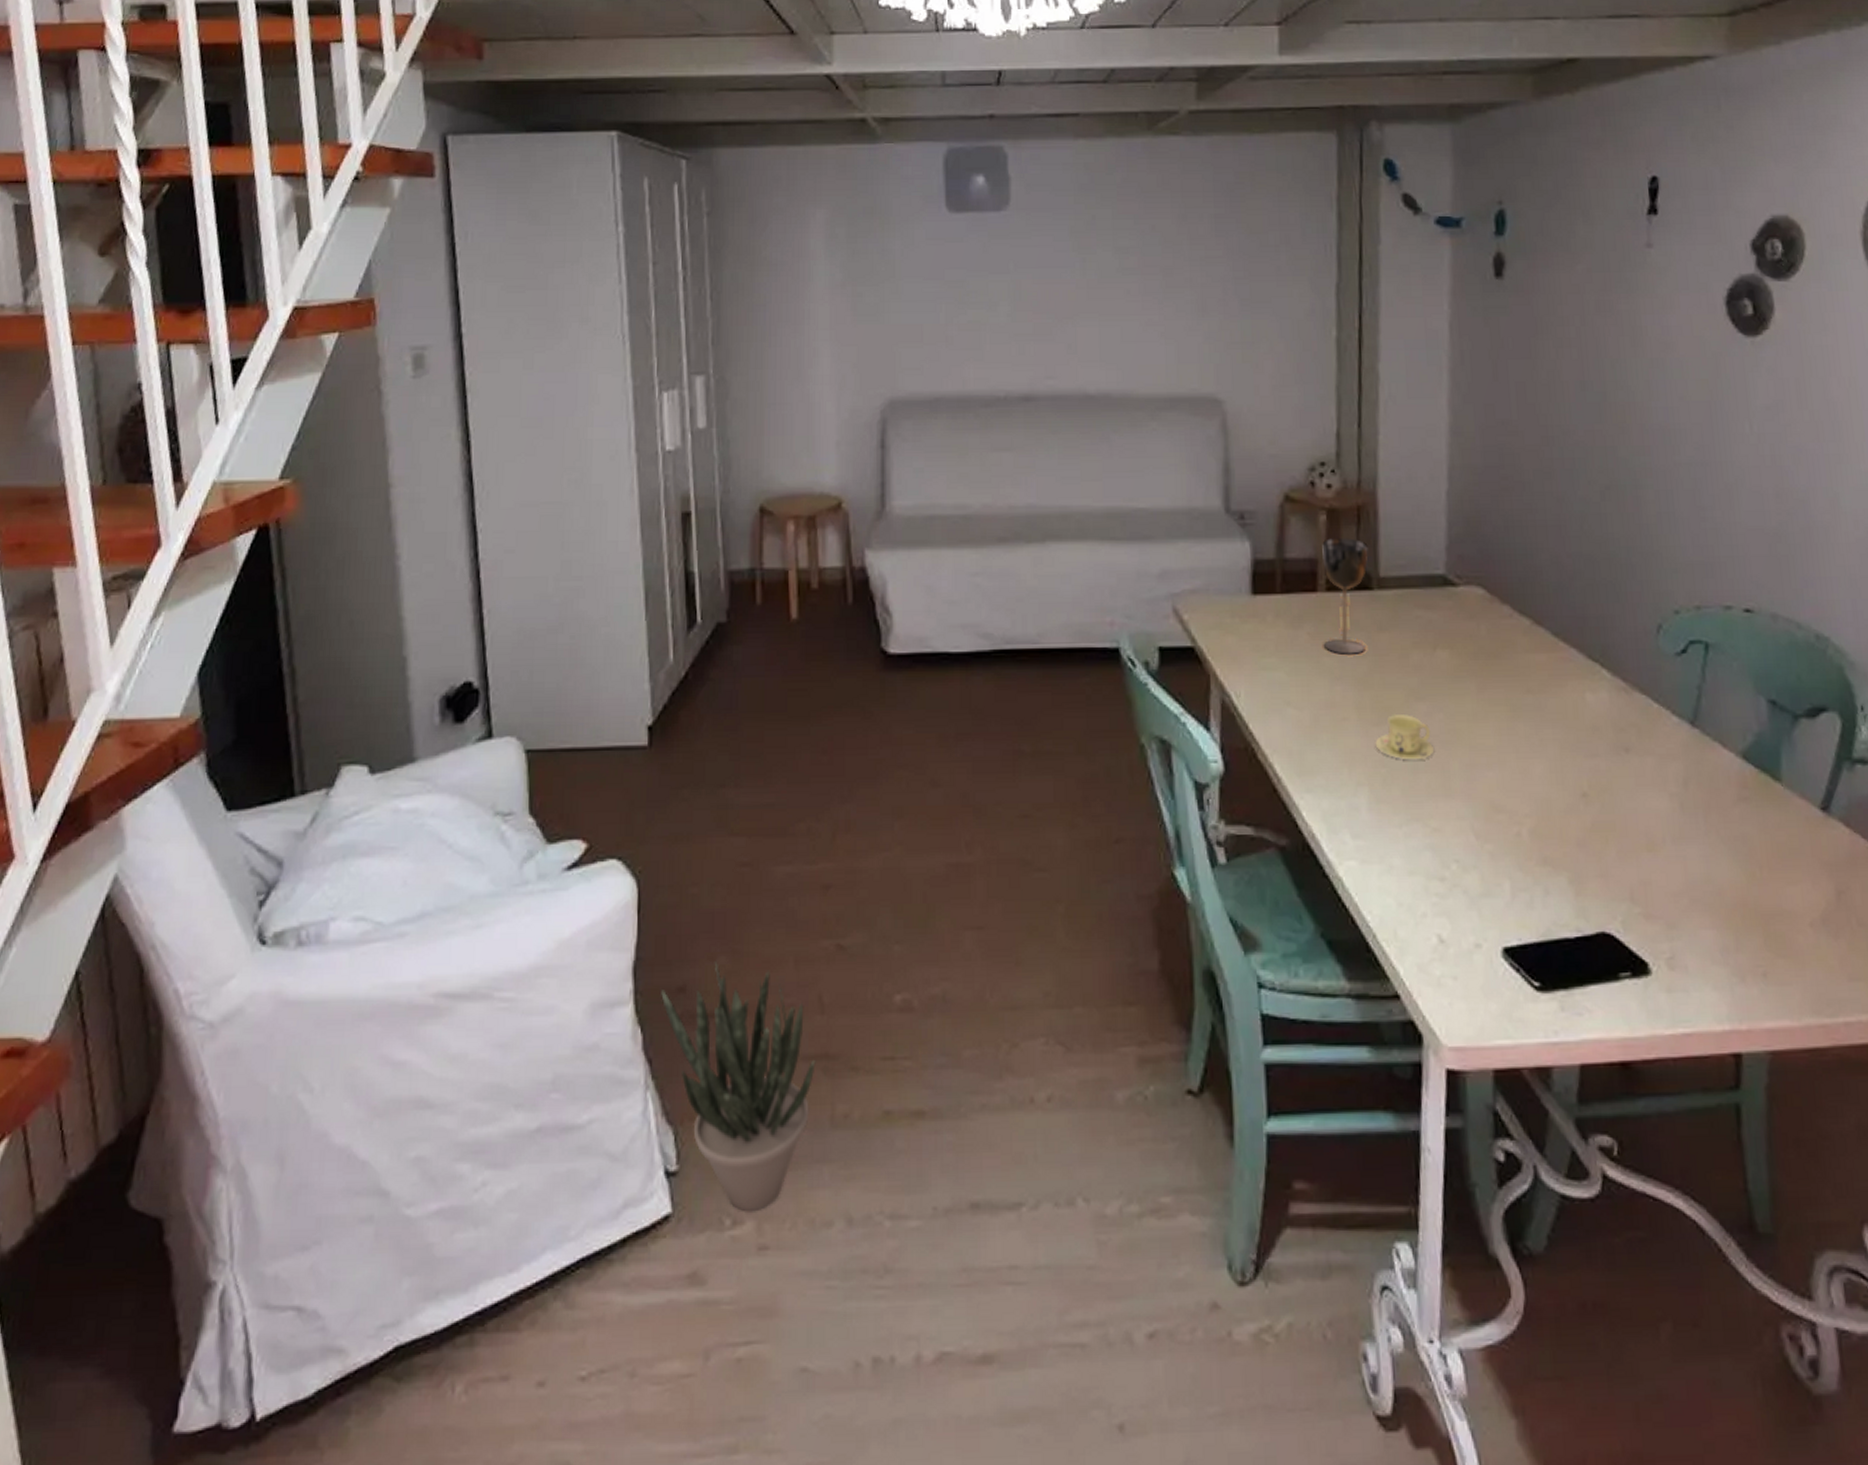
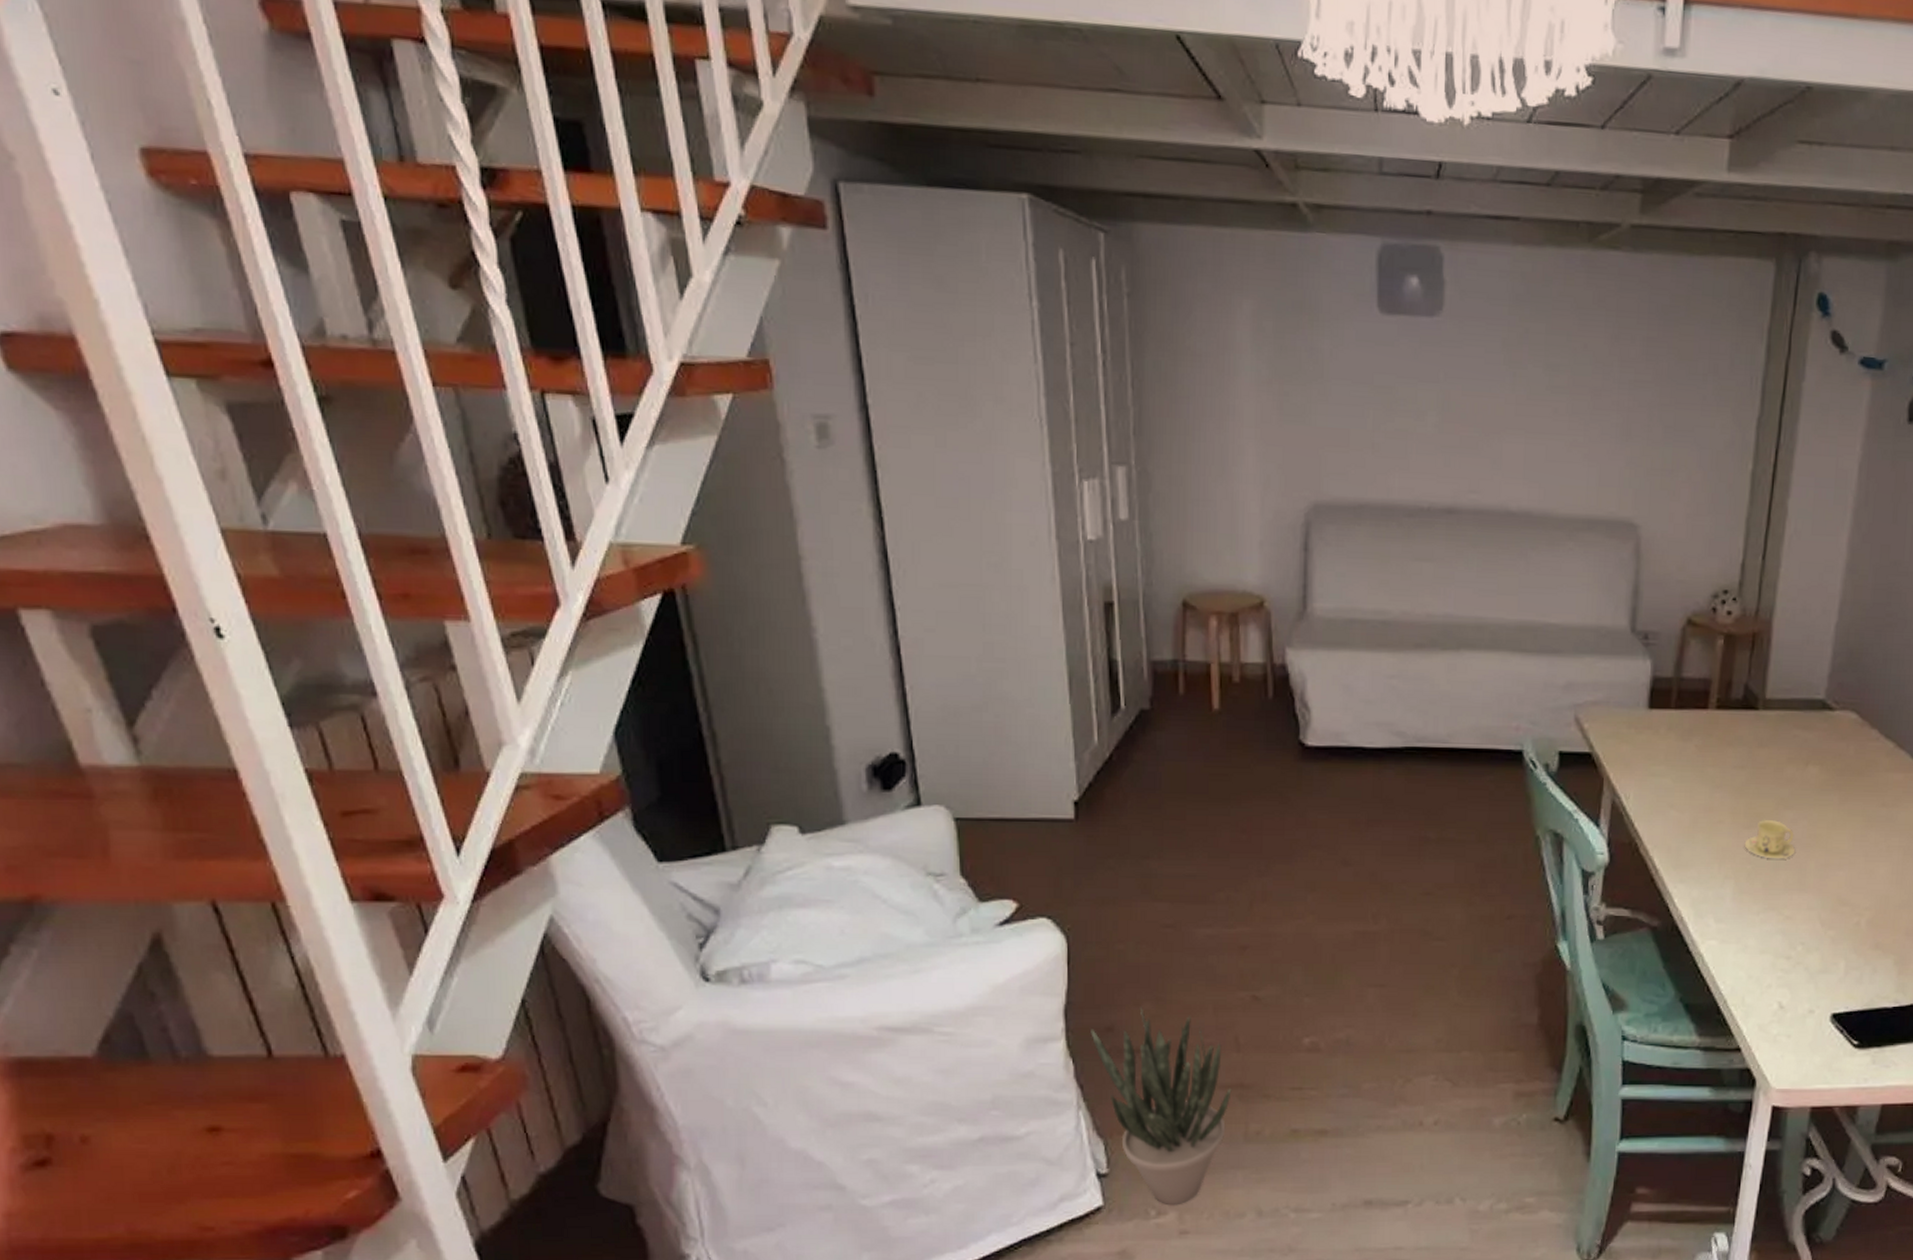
wine glass: present [1322,538,1368,654] -> none [1709,661,1759,766]

